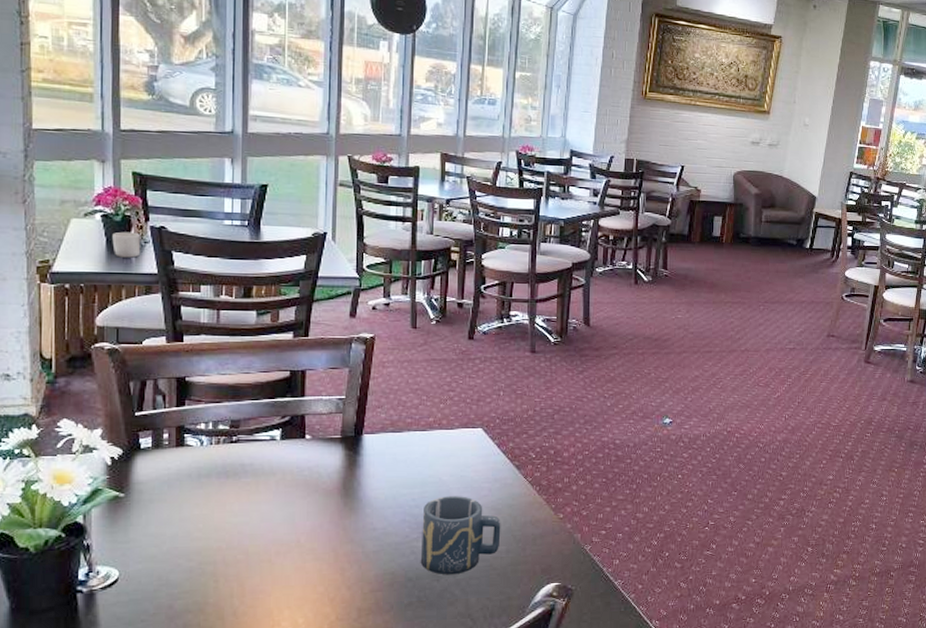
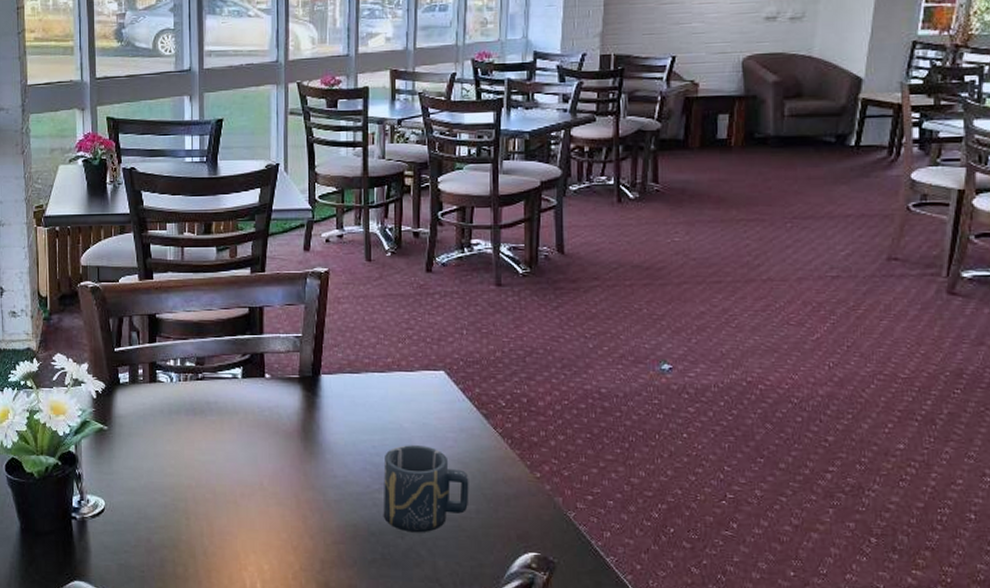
cup: present [112,231,141,258] -> none [92,174,116,200]

